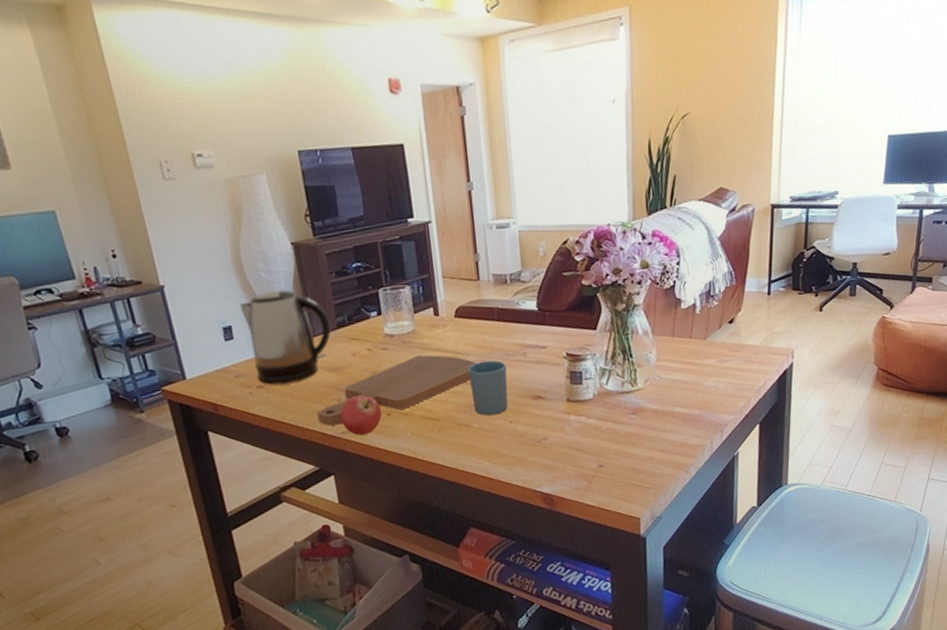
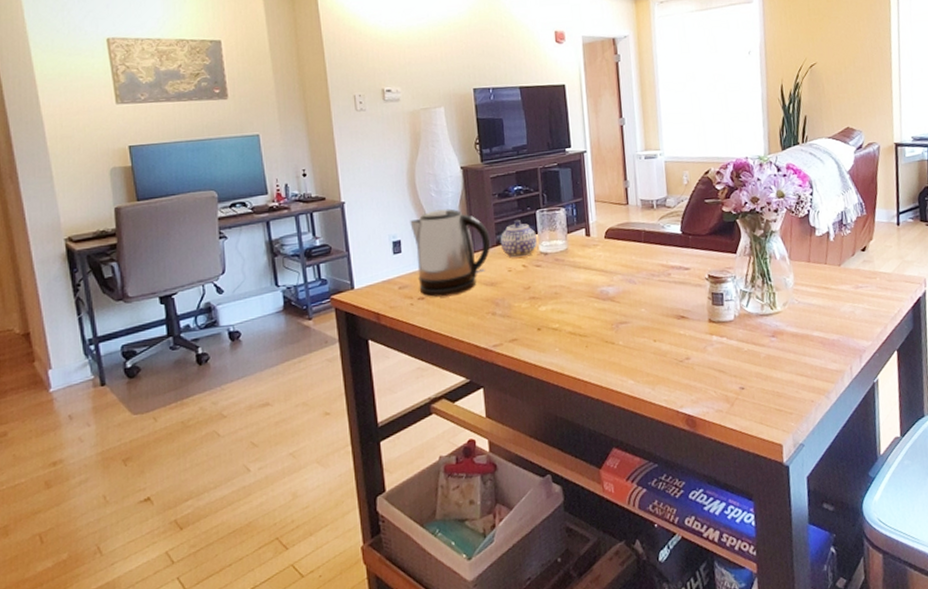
cutting board: present [317,355,477,426] -> none [472,272,624,339]
teapot: none [340,299,382,342] -> present [500,219,537,258]
fruit: present [340,395,382,436] -> none [493,309,533,349]
mug: present [468,360,508,416] -> none [615,279,653,334]

